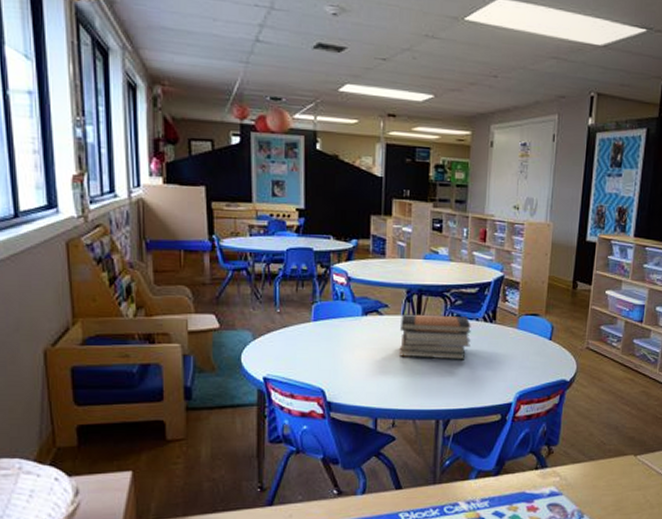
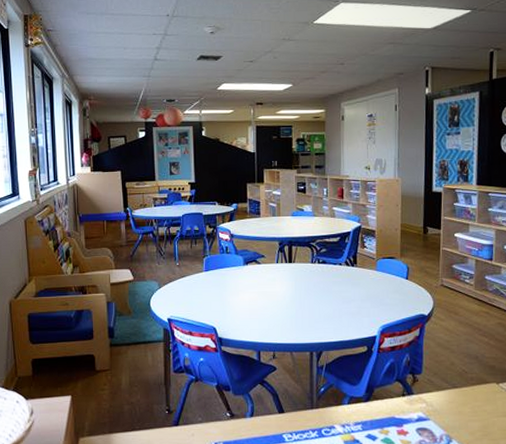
book stack: present [398,314,471,360] -> none [275,261,336,300]

